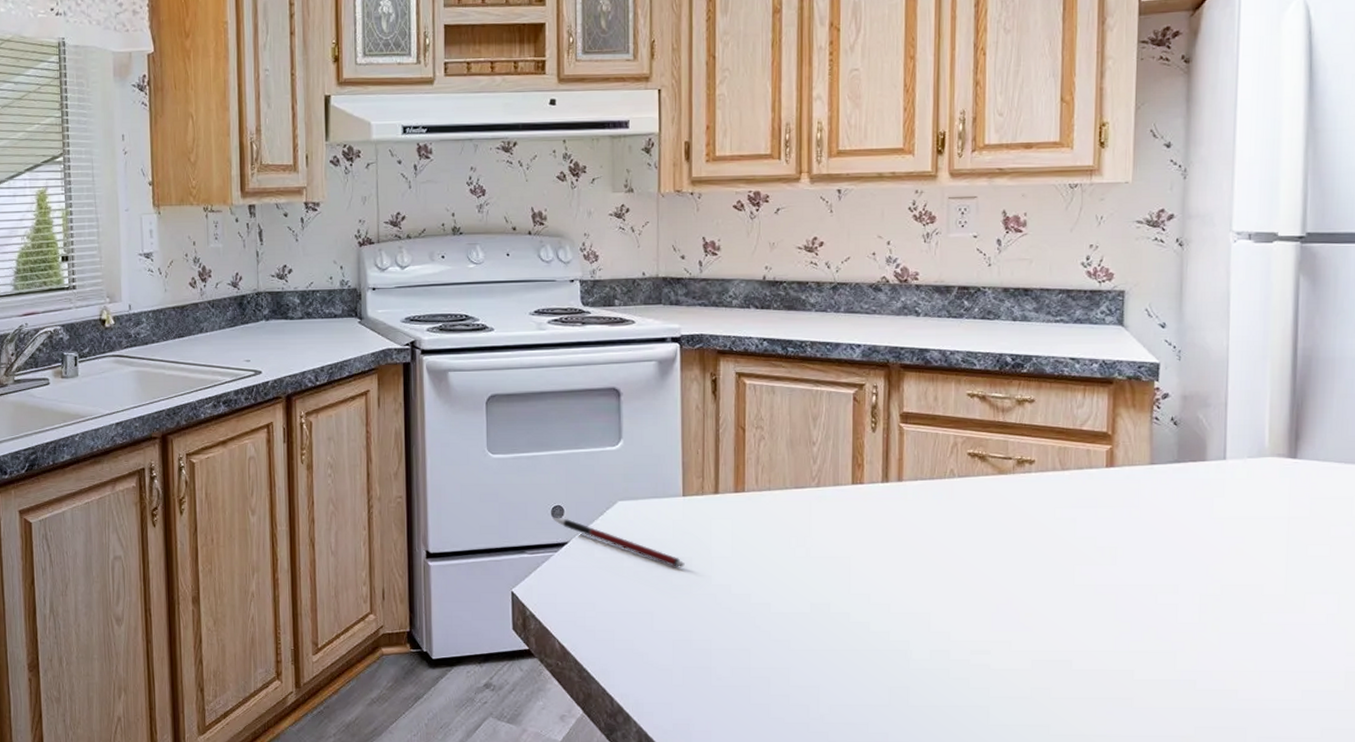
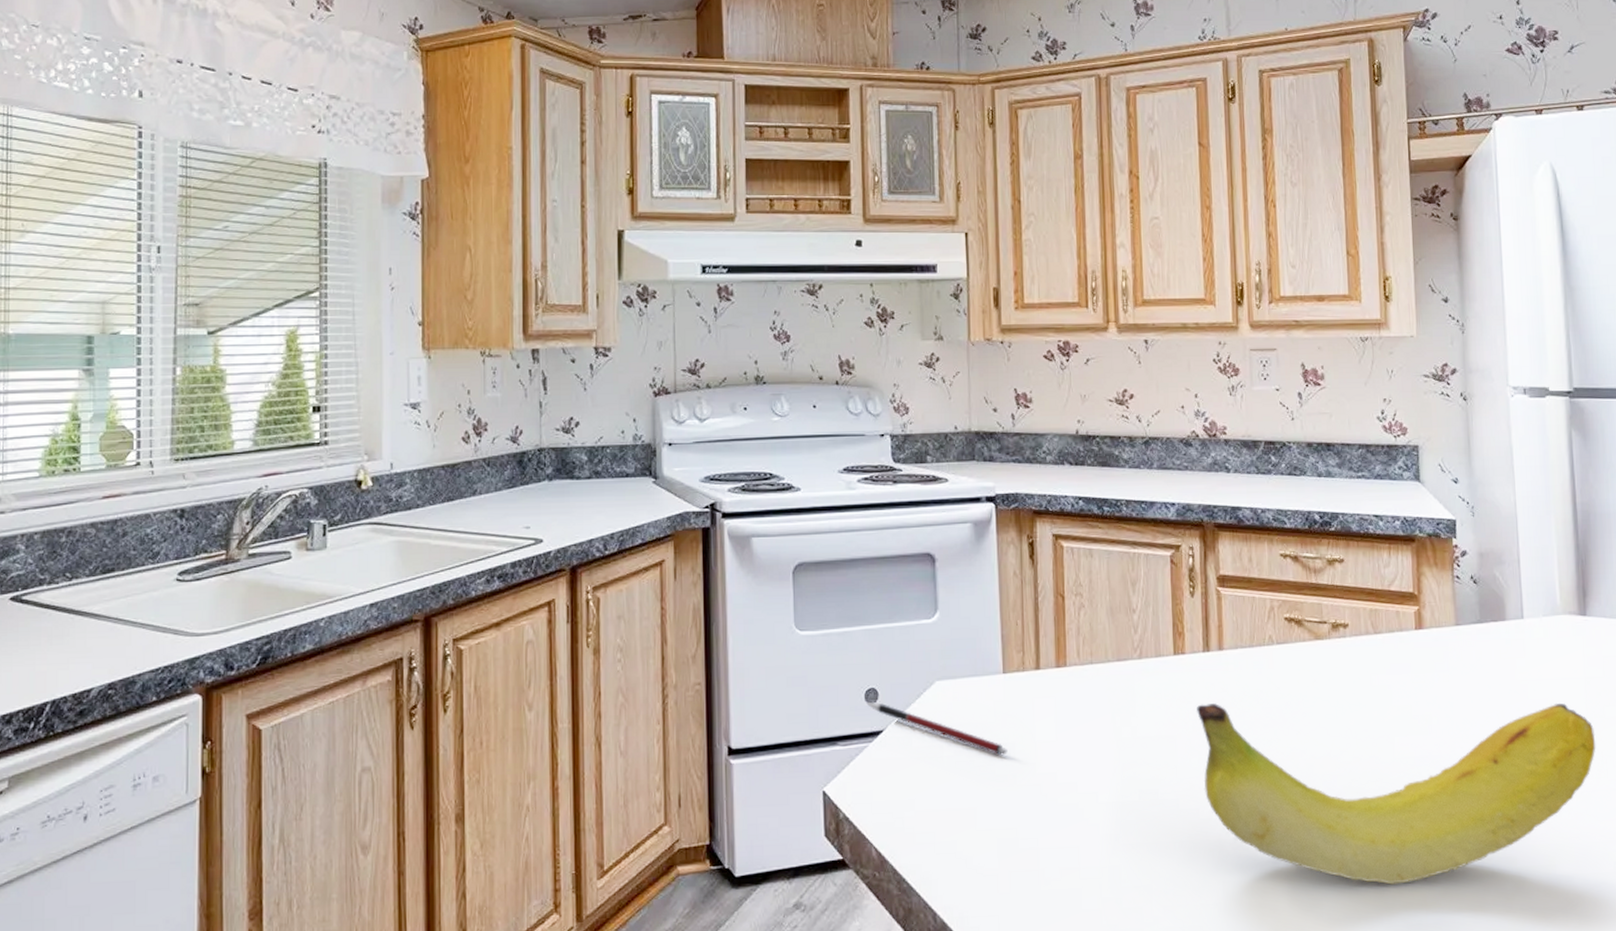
fruit: none [871,529,1295,698] -> present [1196,702,1596,885]

